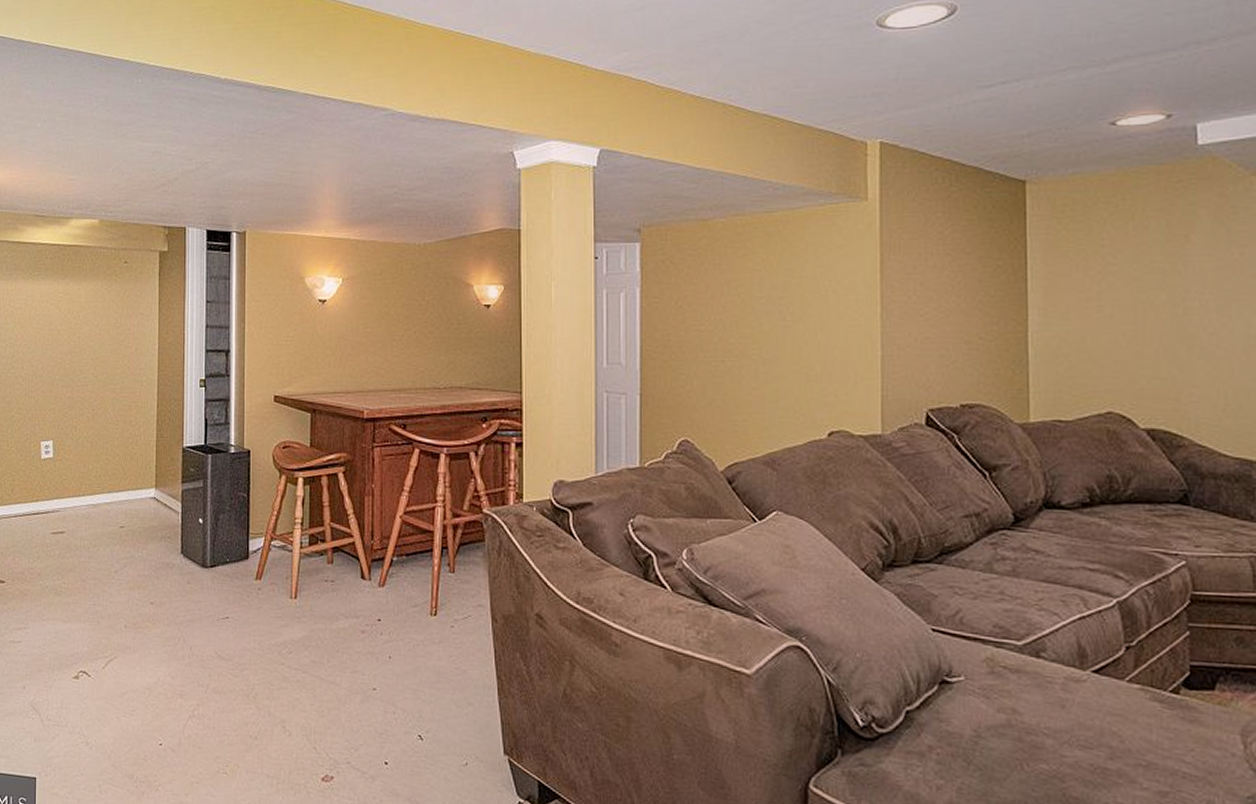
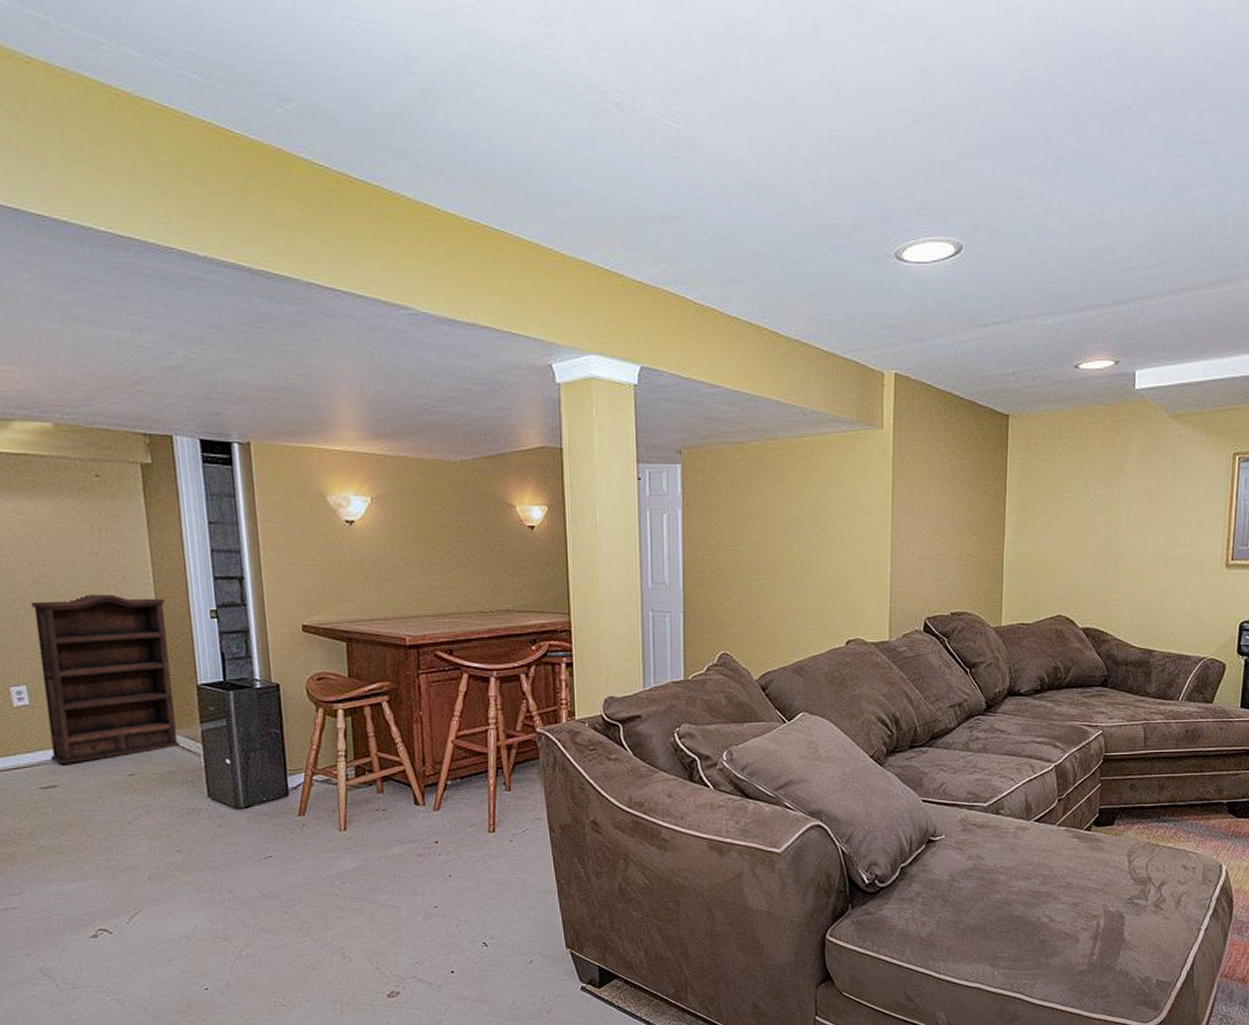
bookshelf: none [62,363,165,514] -> present [31,594,181,765]

